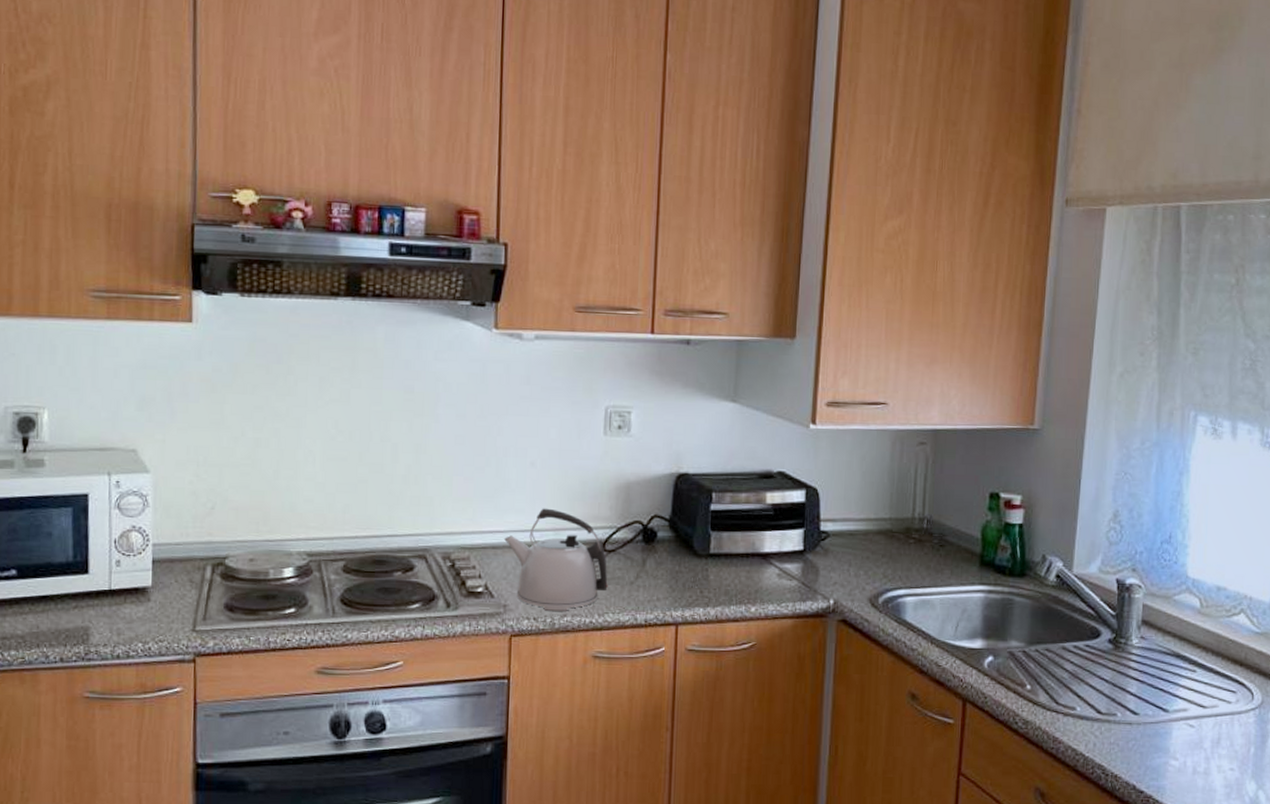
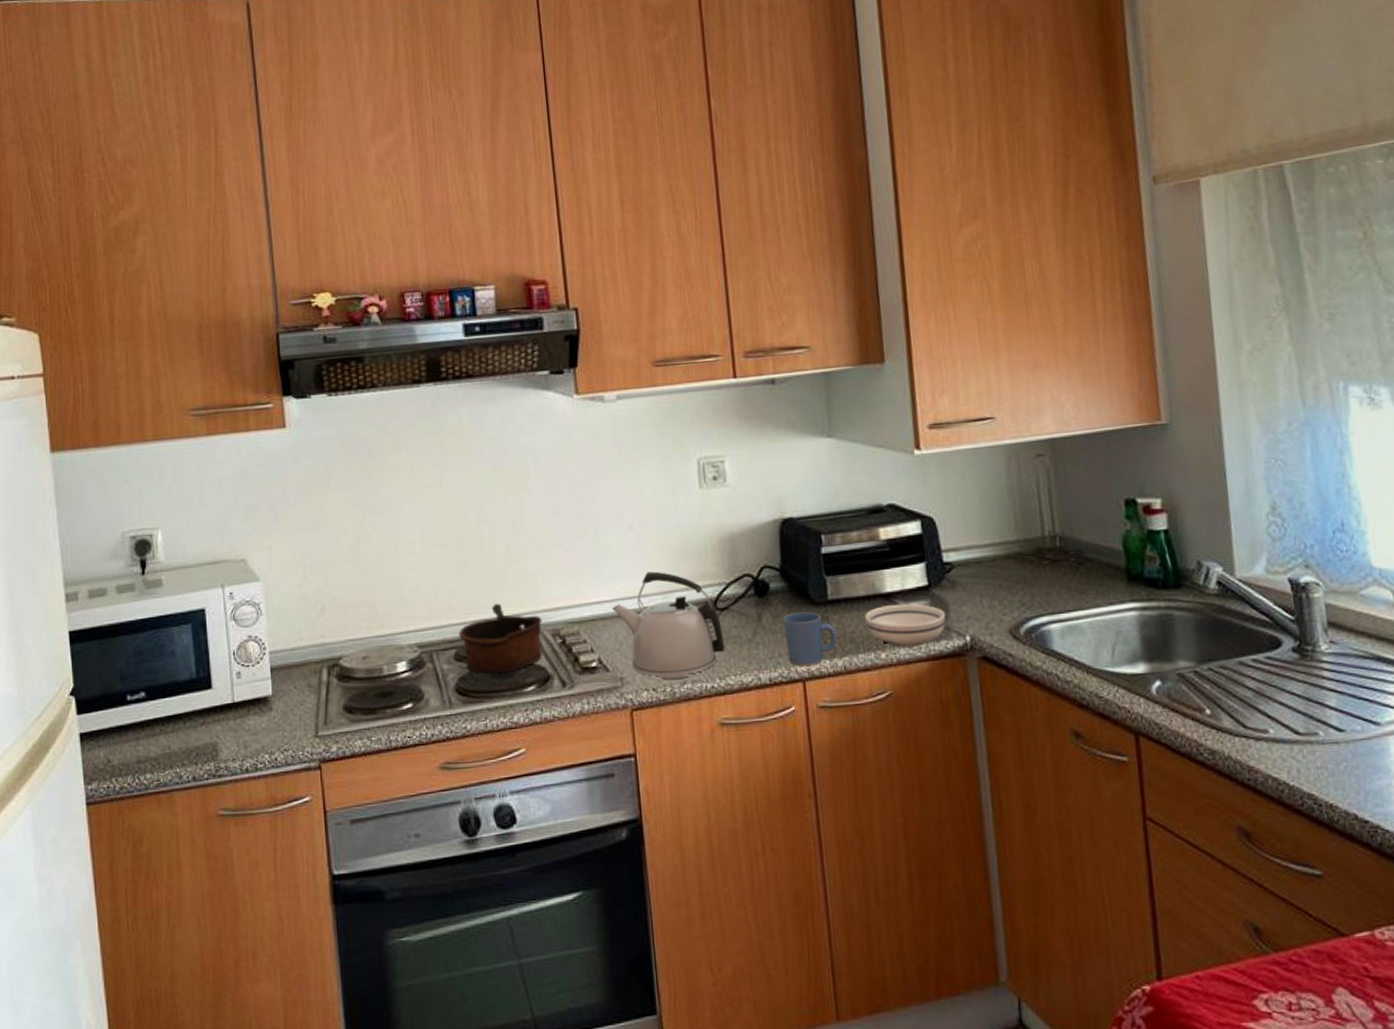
cooking pot: none [349,522,435,589] -> present [458,604,542,675]
mug: none [665,562,713,612] -> present [783,611,837,667]
bowl: none [741,564,815,605] -> present [864,603,946,648]

